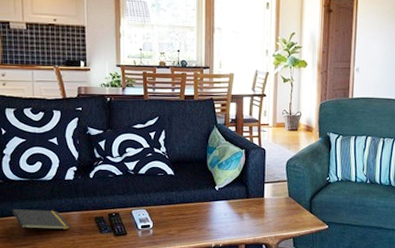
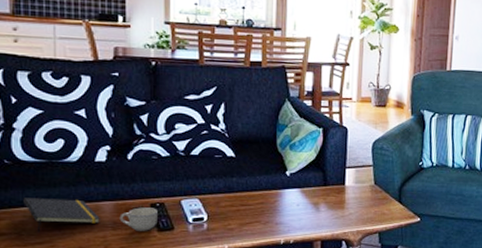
cup: none [84,216,114,236] -> present [119,207,157,231]

